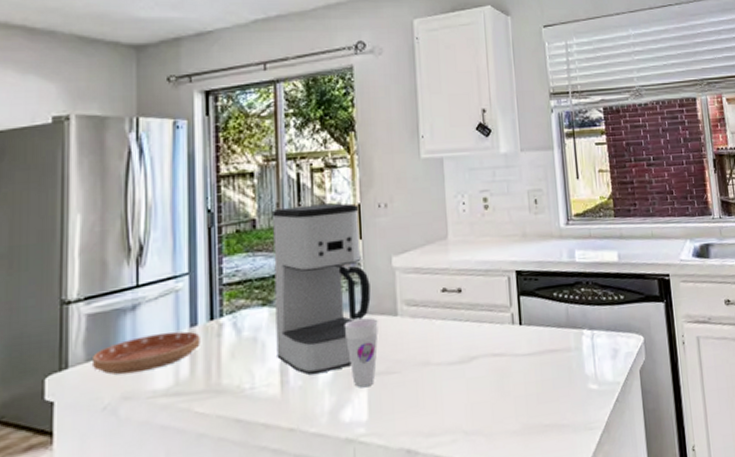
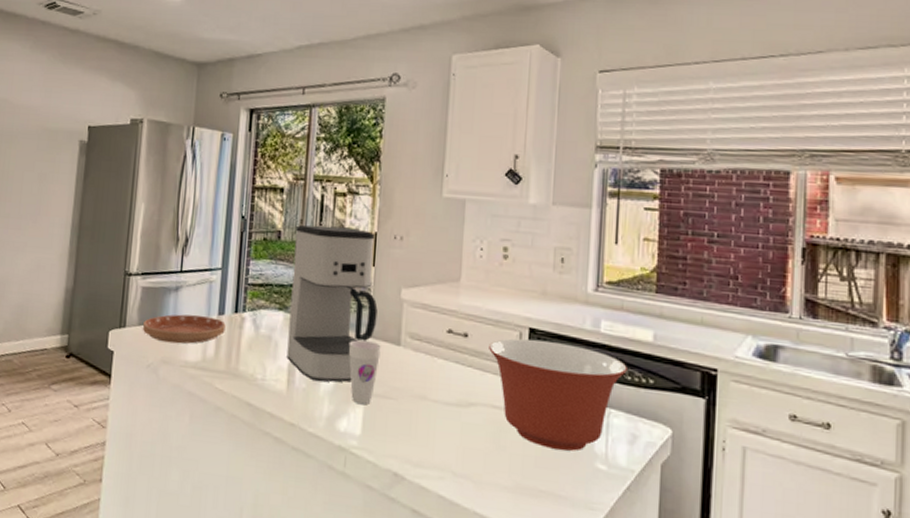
mixing bowl: none [482,278,602,382] -> present [489,338,627,451]

